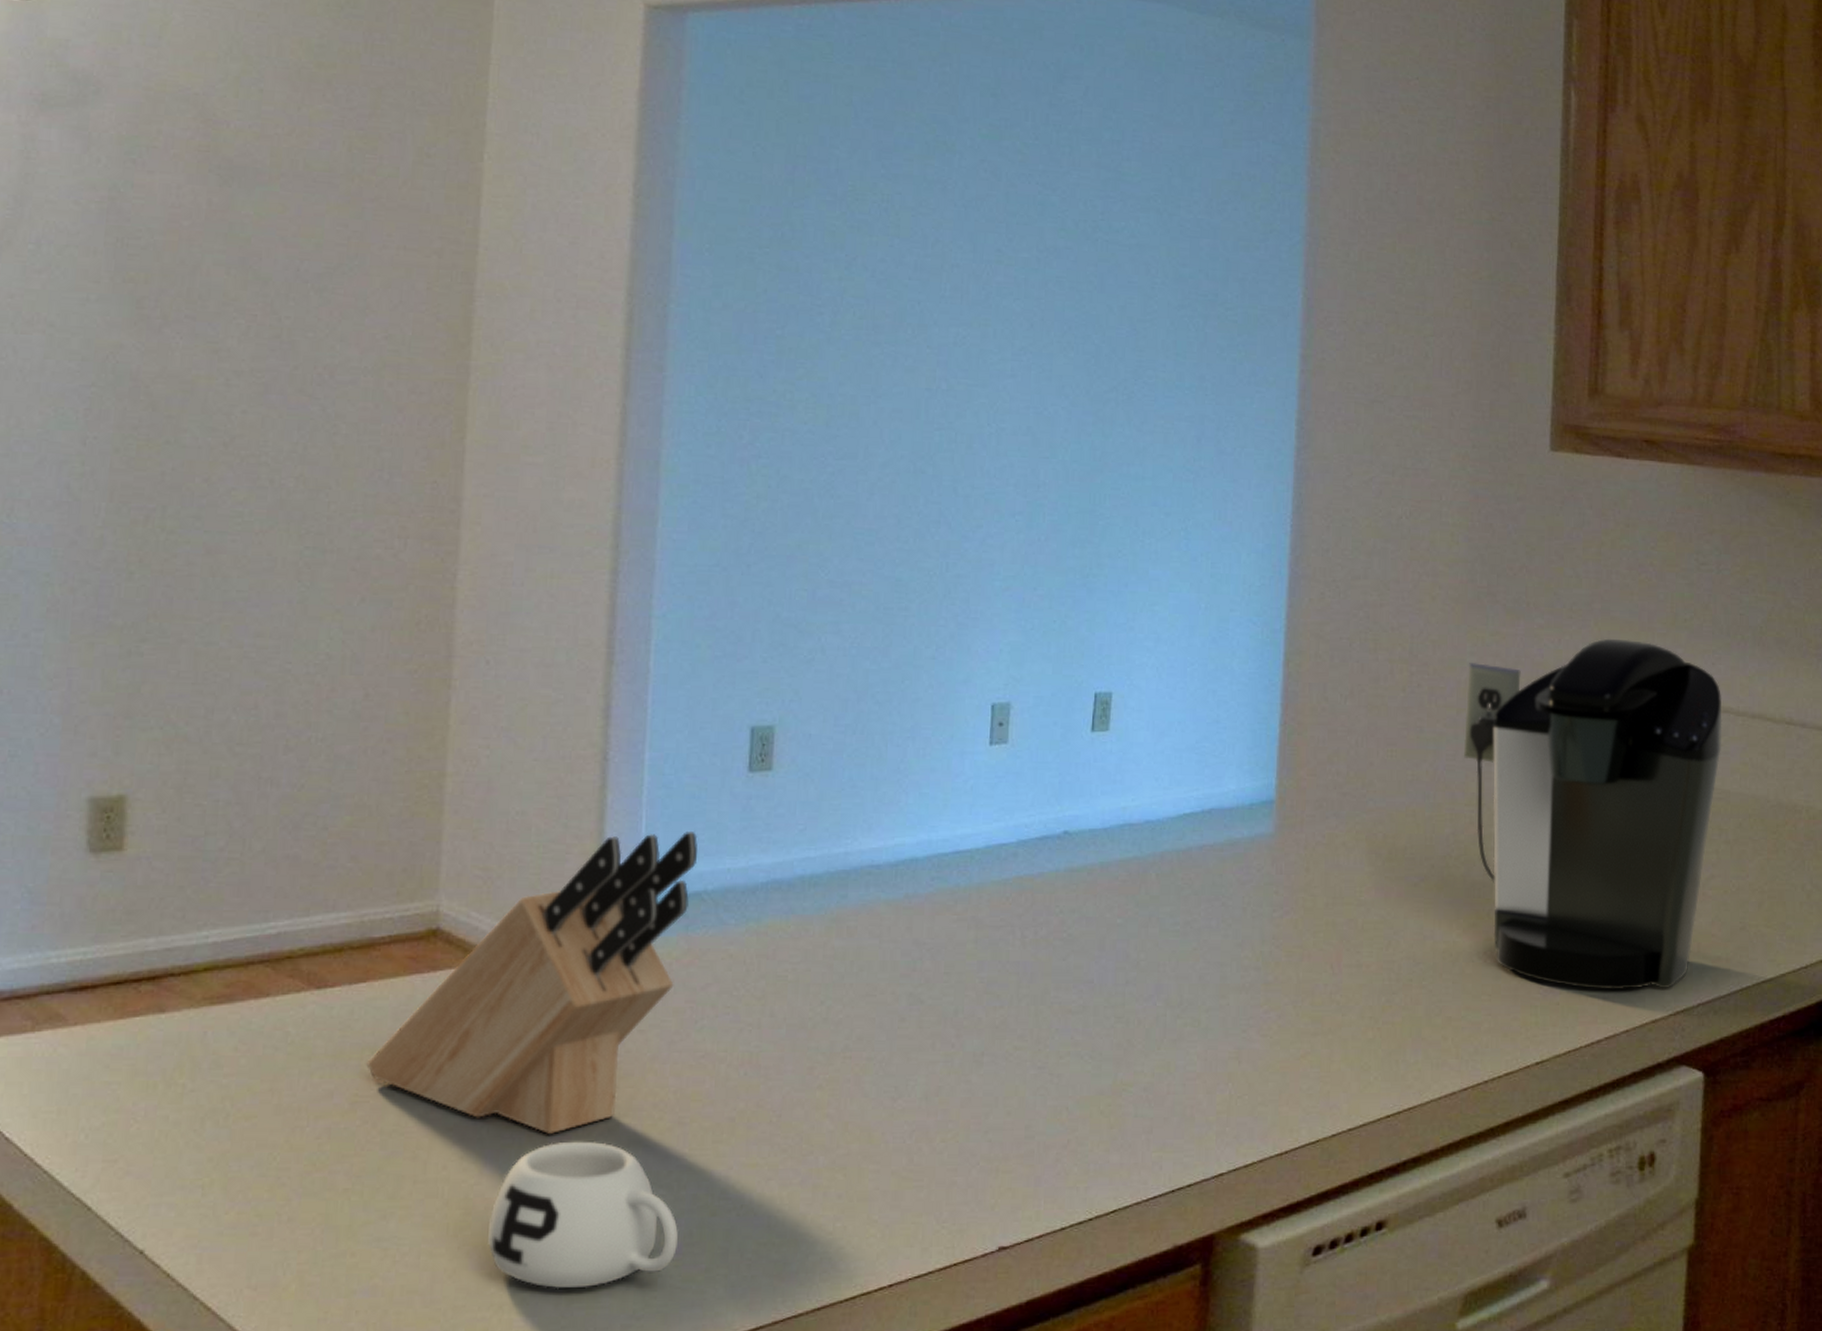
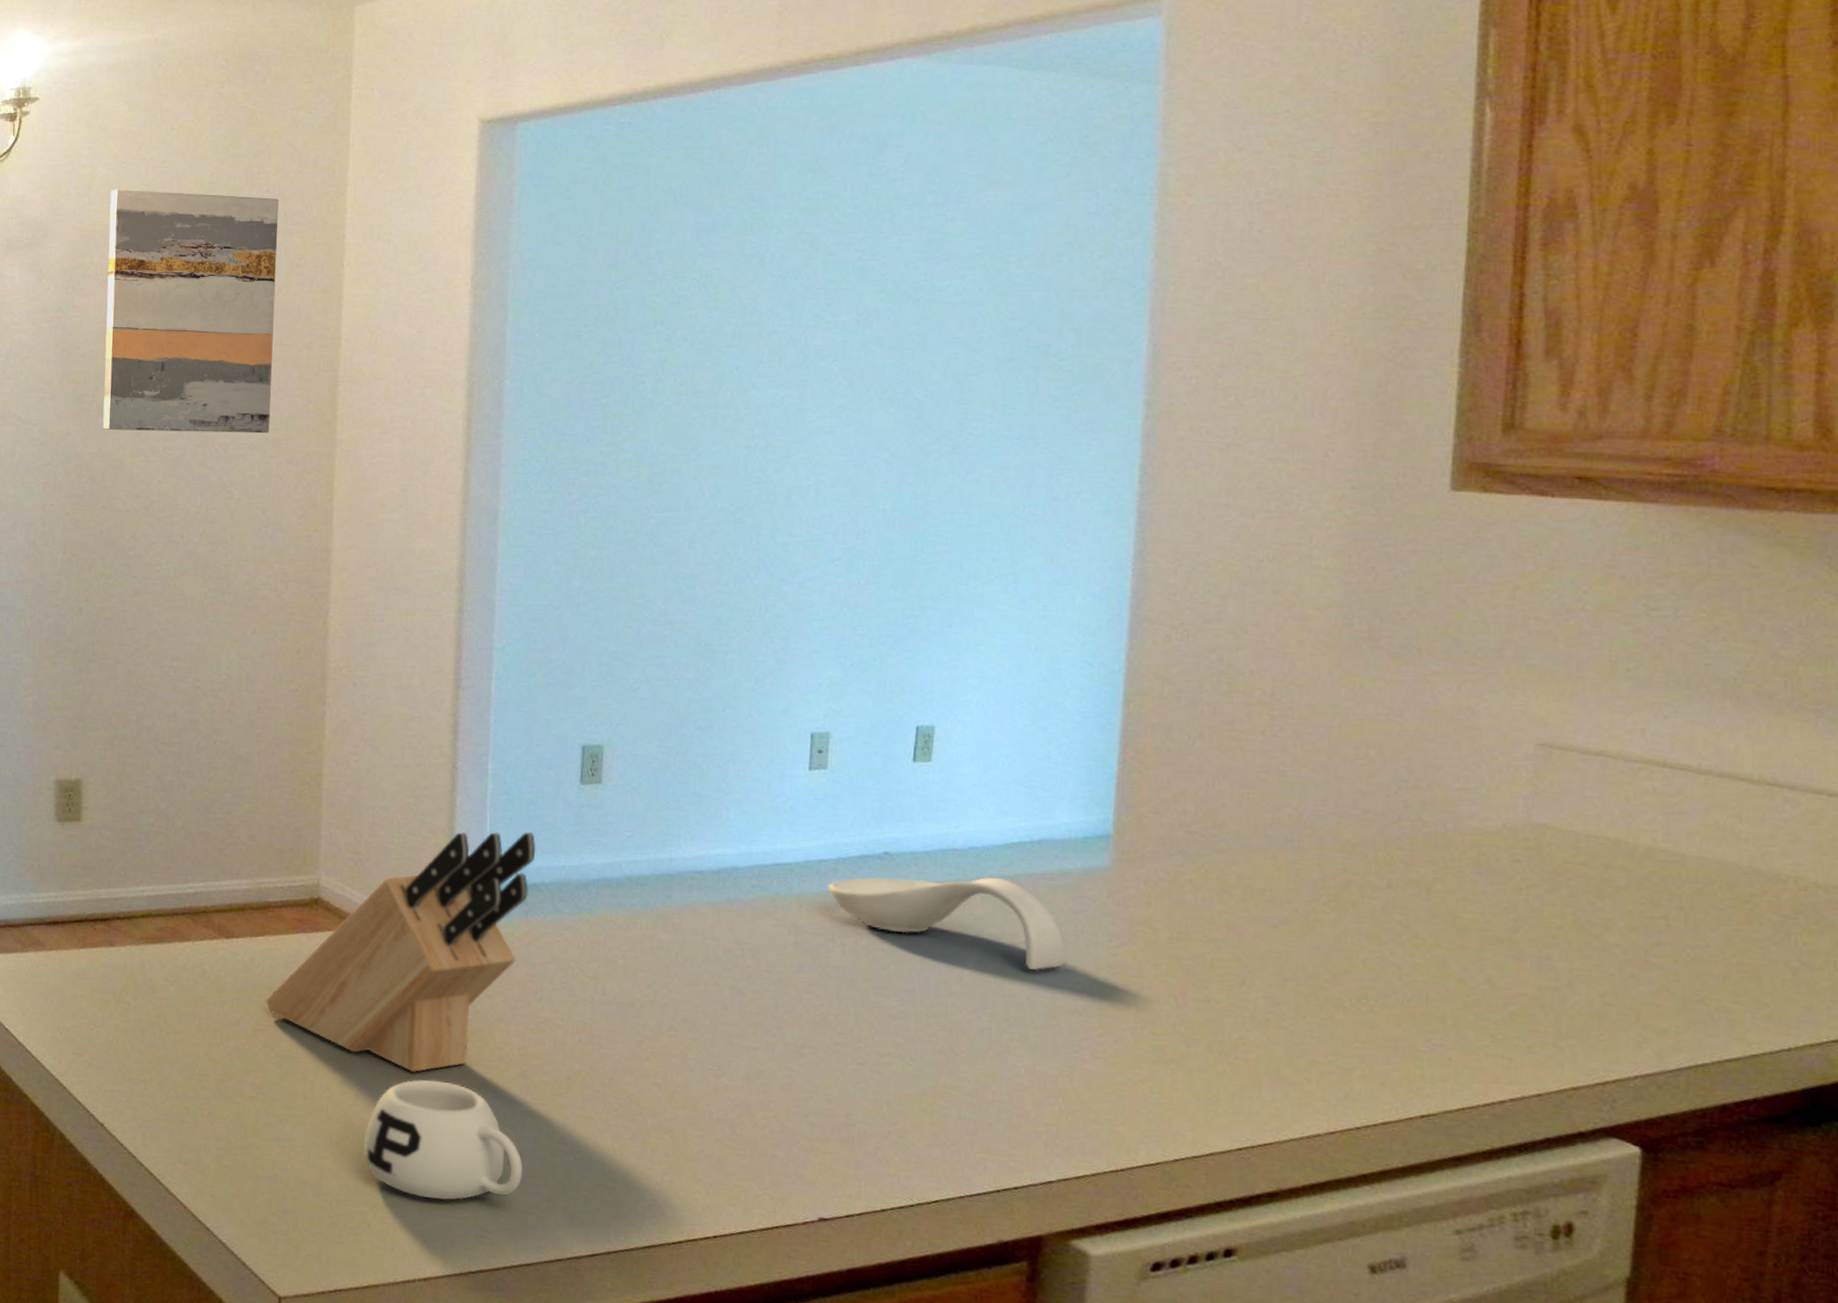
wall art: none [168,42,405,356] -> present [102,189,279,434]
spoon rest: none [1007,851,1235,949] -> present [827,876,1067,971]
coffee maker: present [1463,638,1722,991] -> none [1335,687,1677,1057]

